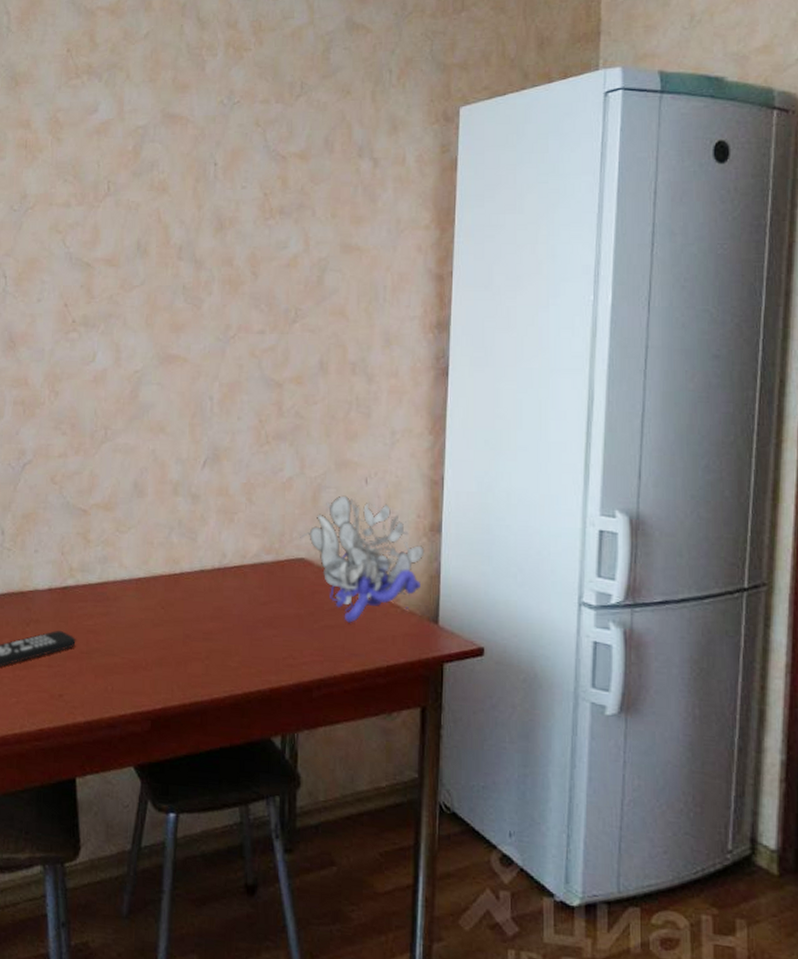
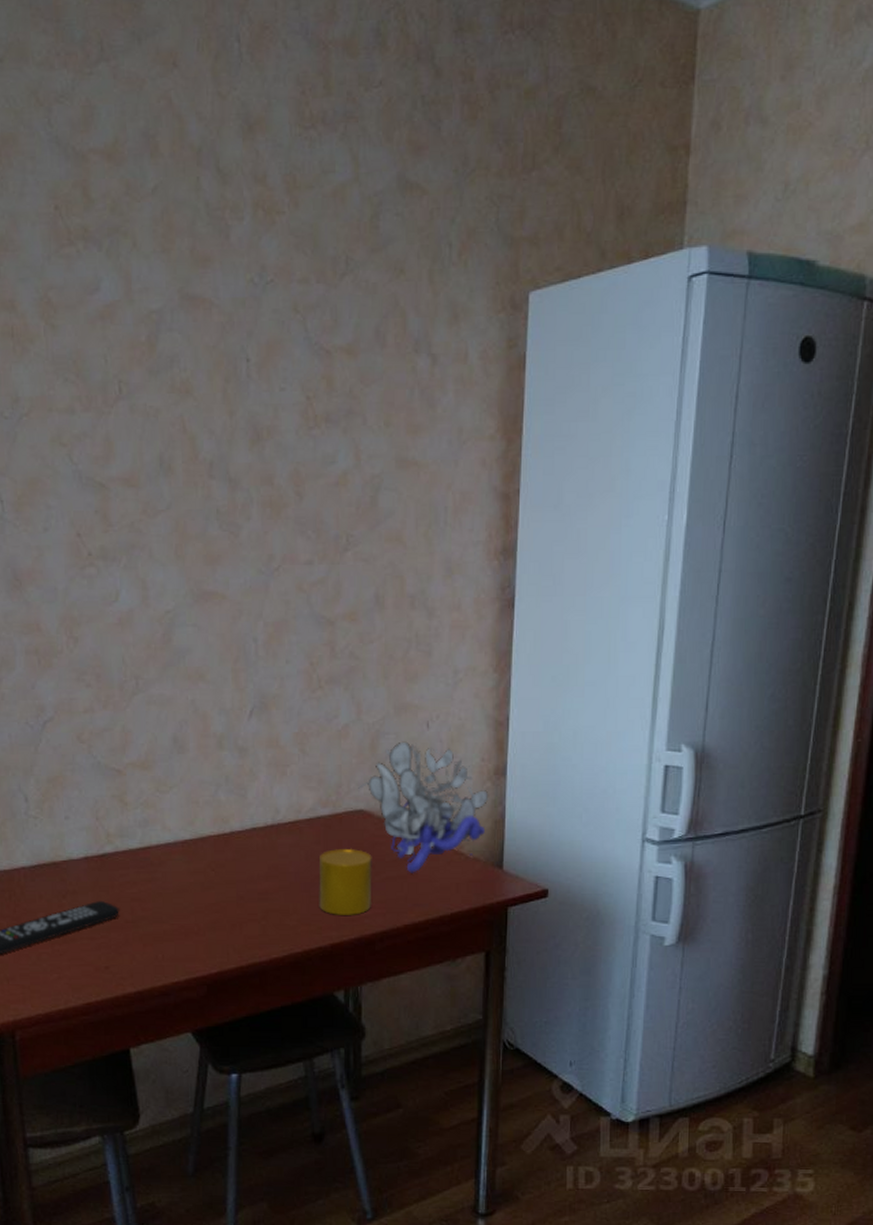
cup: none [260,594,312,661] -> present [318,848,372,915]

